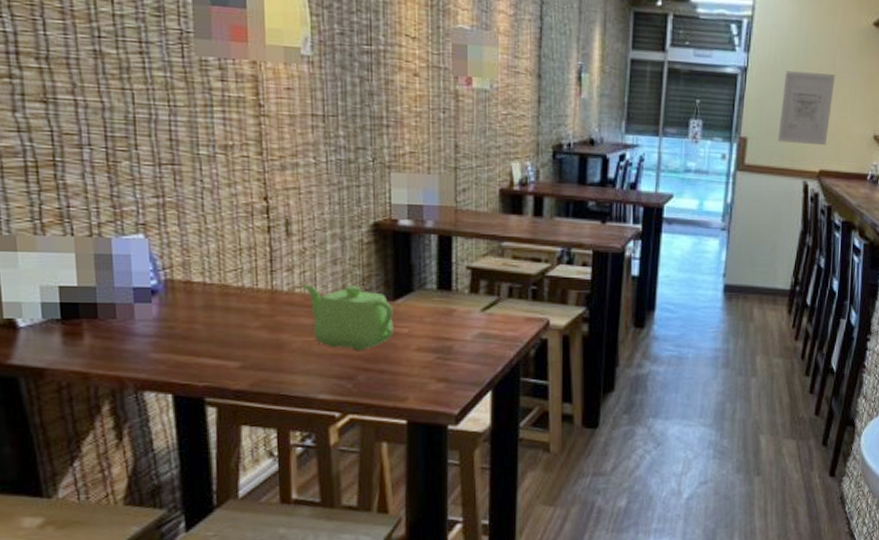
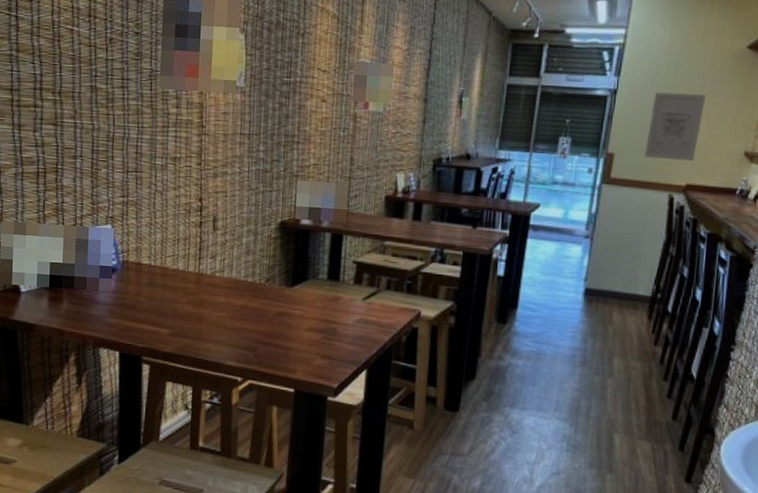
teapot: present [302,285,394,350] -> none [221,270,291,327]

